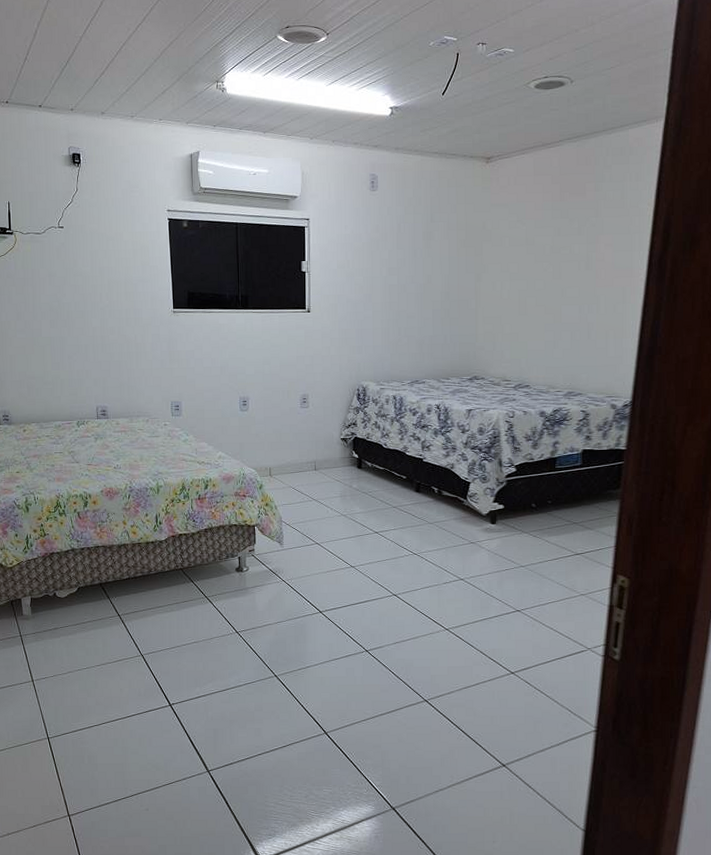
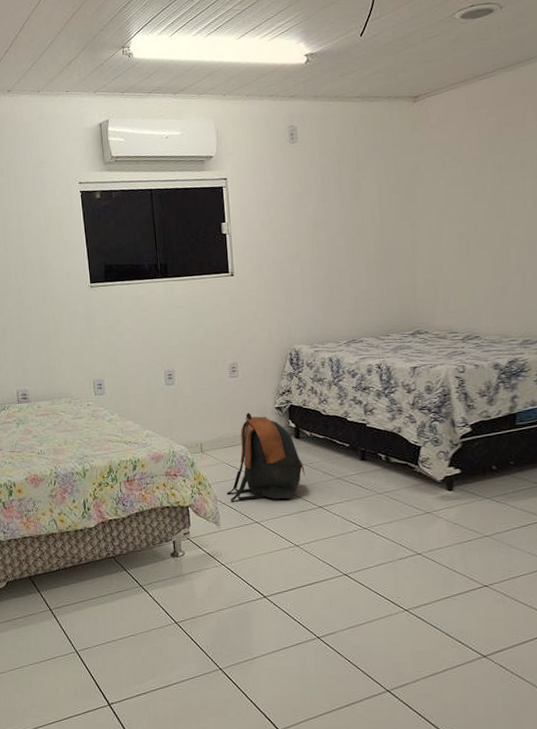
backpack: none [291,442,364,524] -> present [226,413,305,502]

